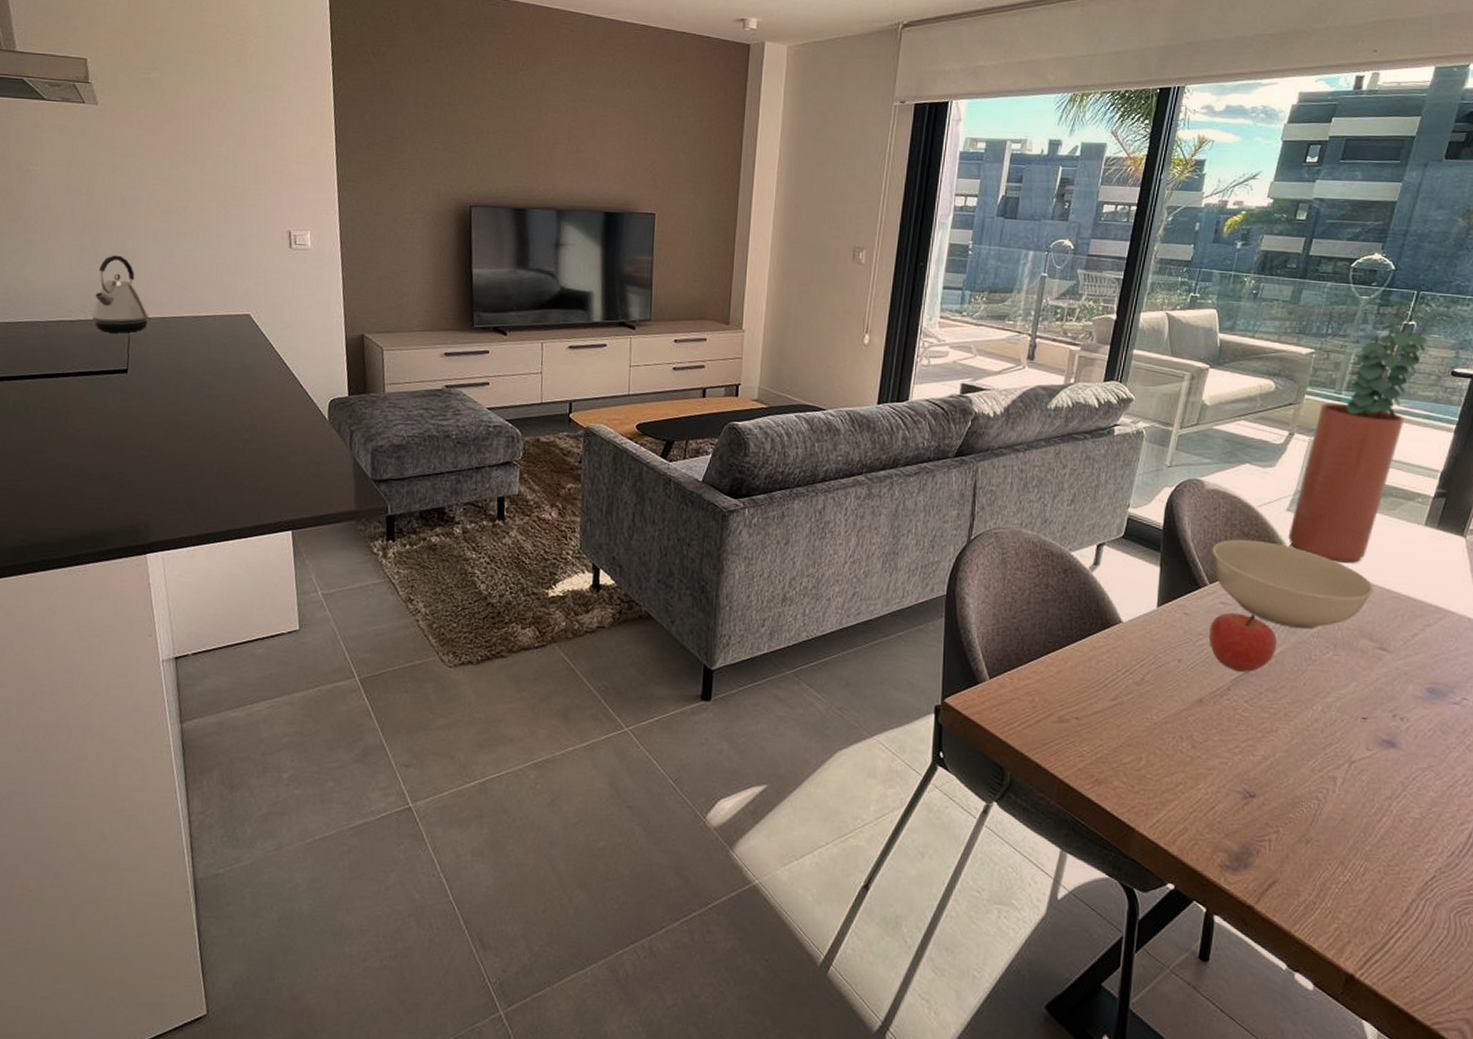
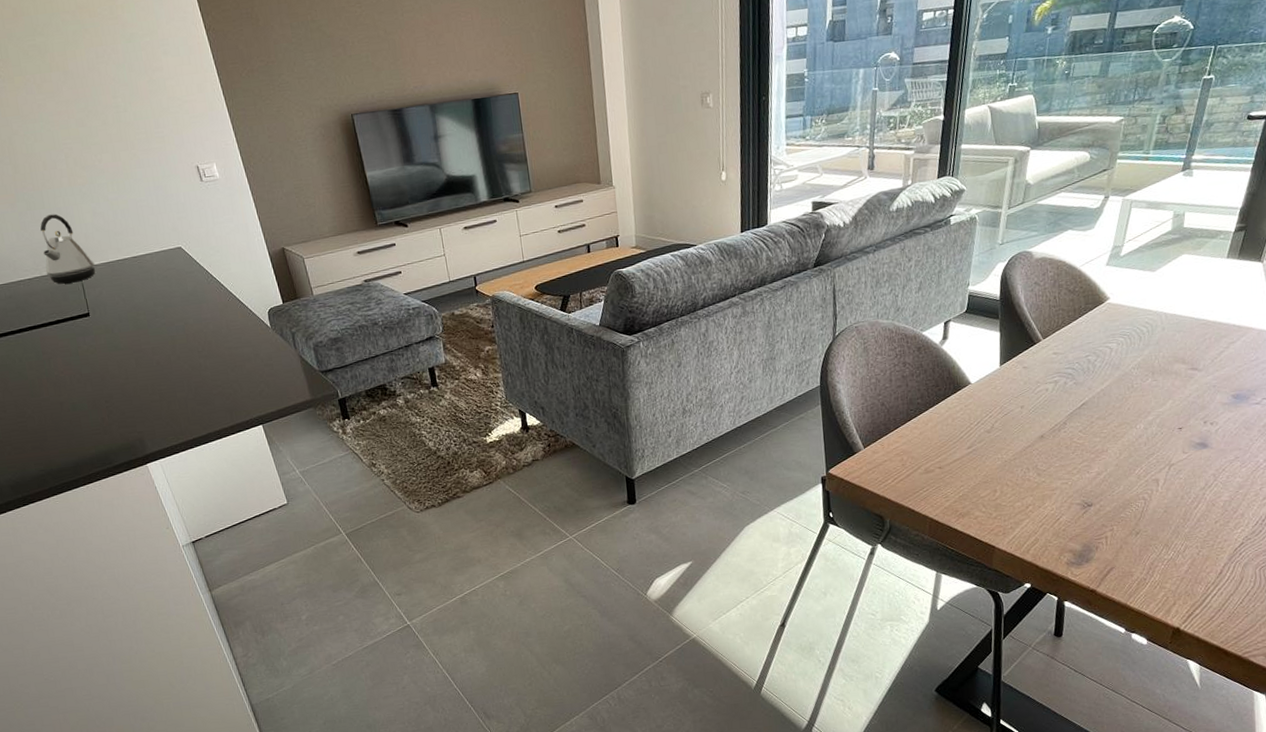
fruit: present [1209,612,1277,672] -> none [1045,358,1104,408]
bowl: present [1212,539,1374,629] -> none [1043,295,1184,364]
vase: present [1288,302,1427,563] -> none [1108,59,1225,302]

